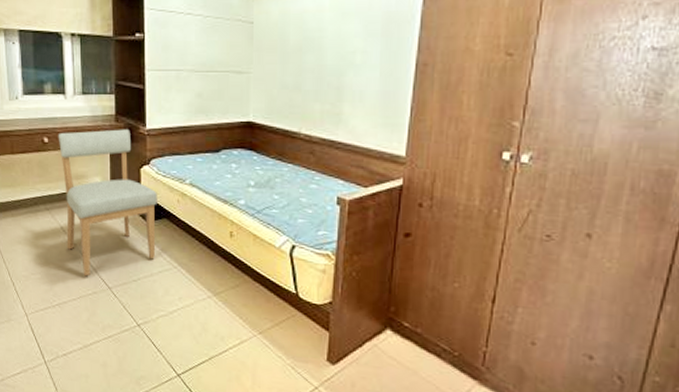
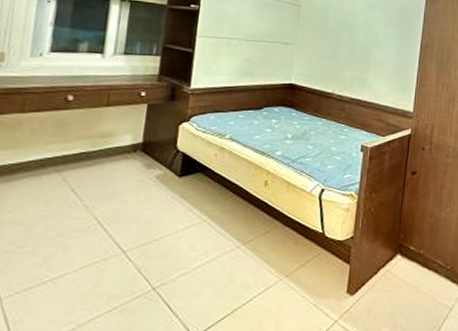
chair: present [58,129,157,277] -> none [75,88,194,243]

